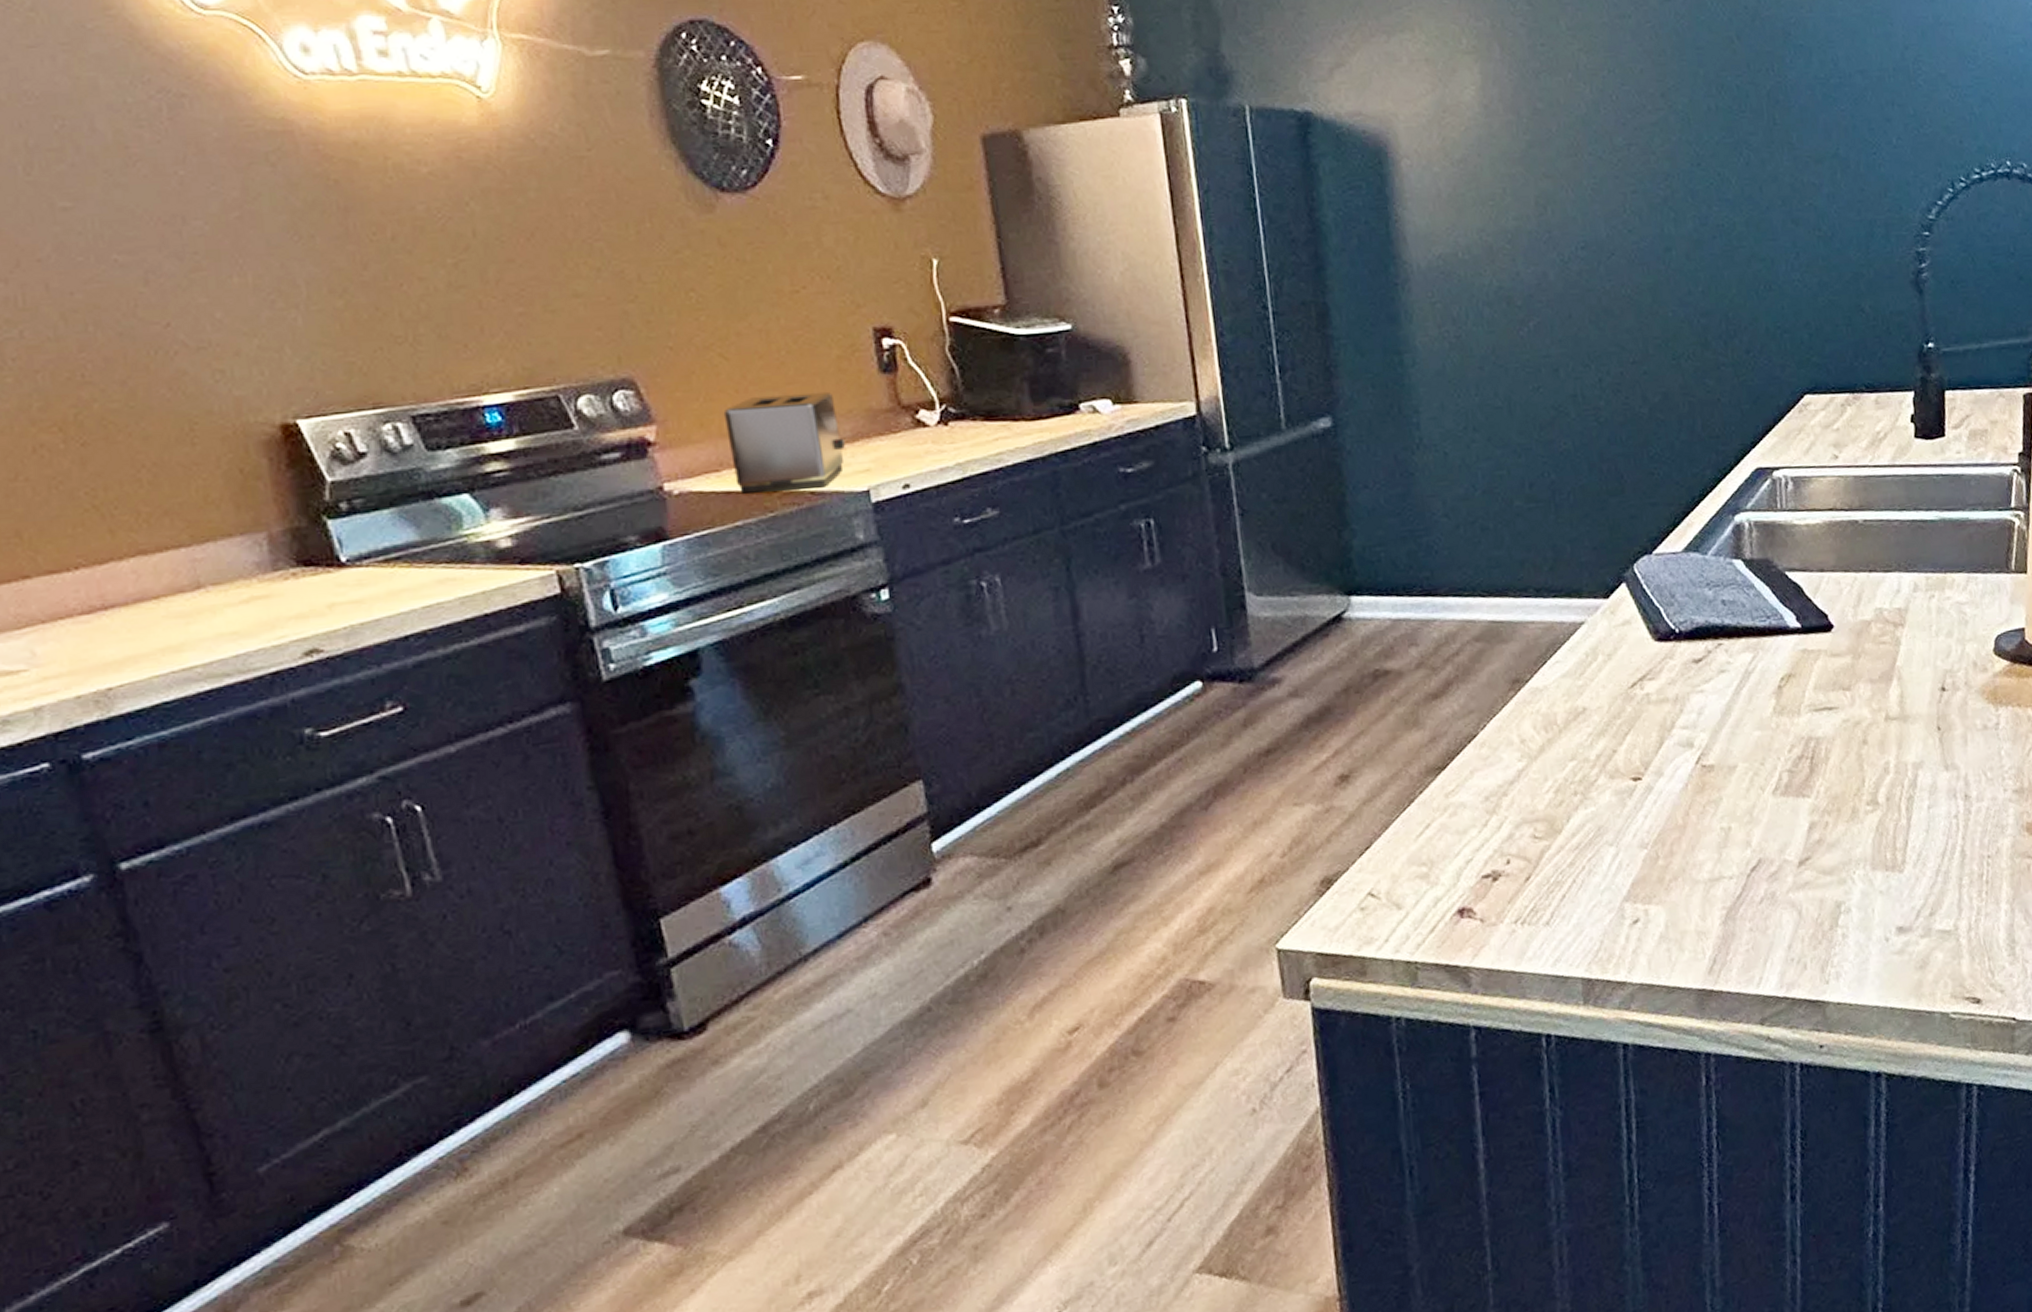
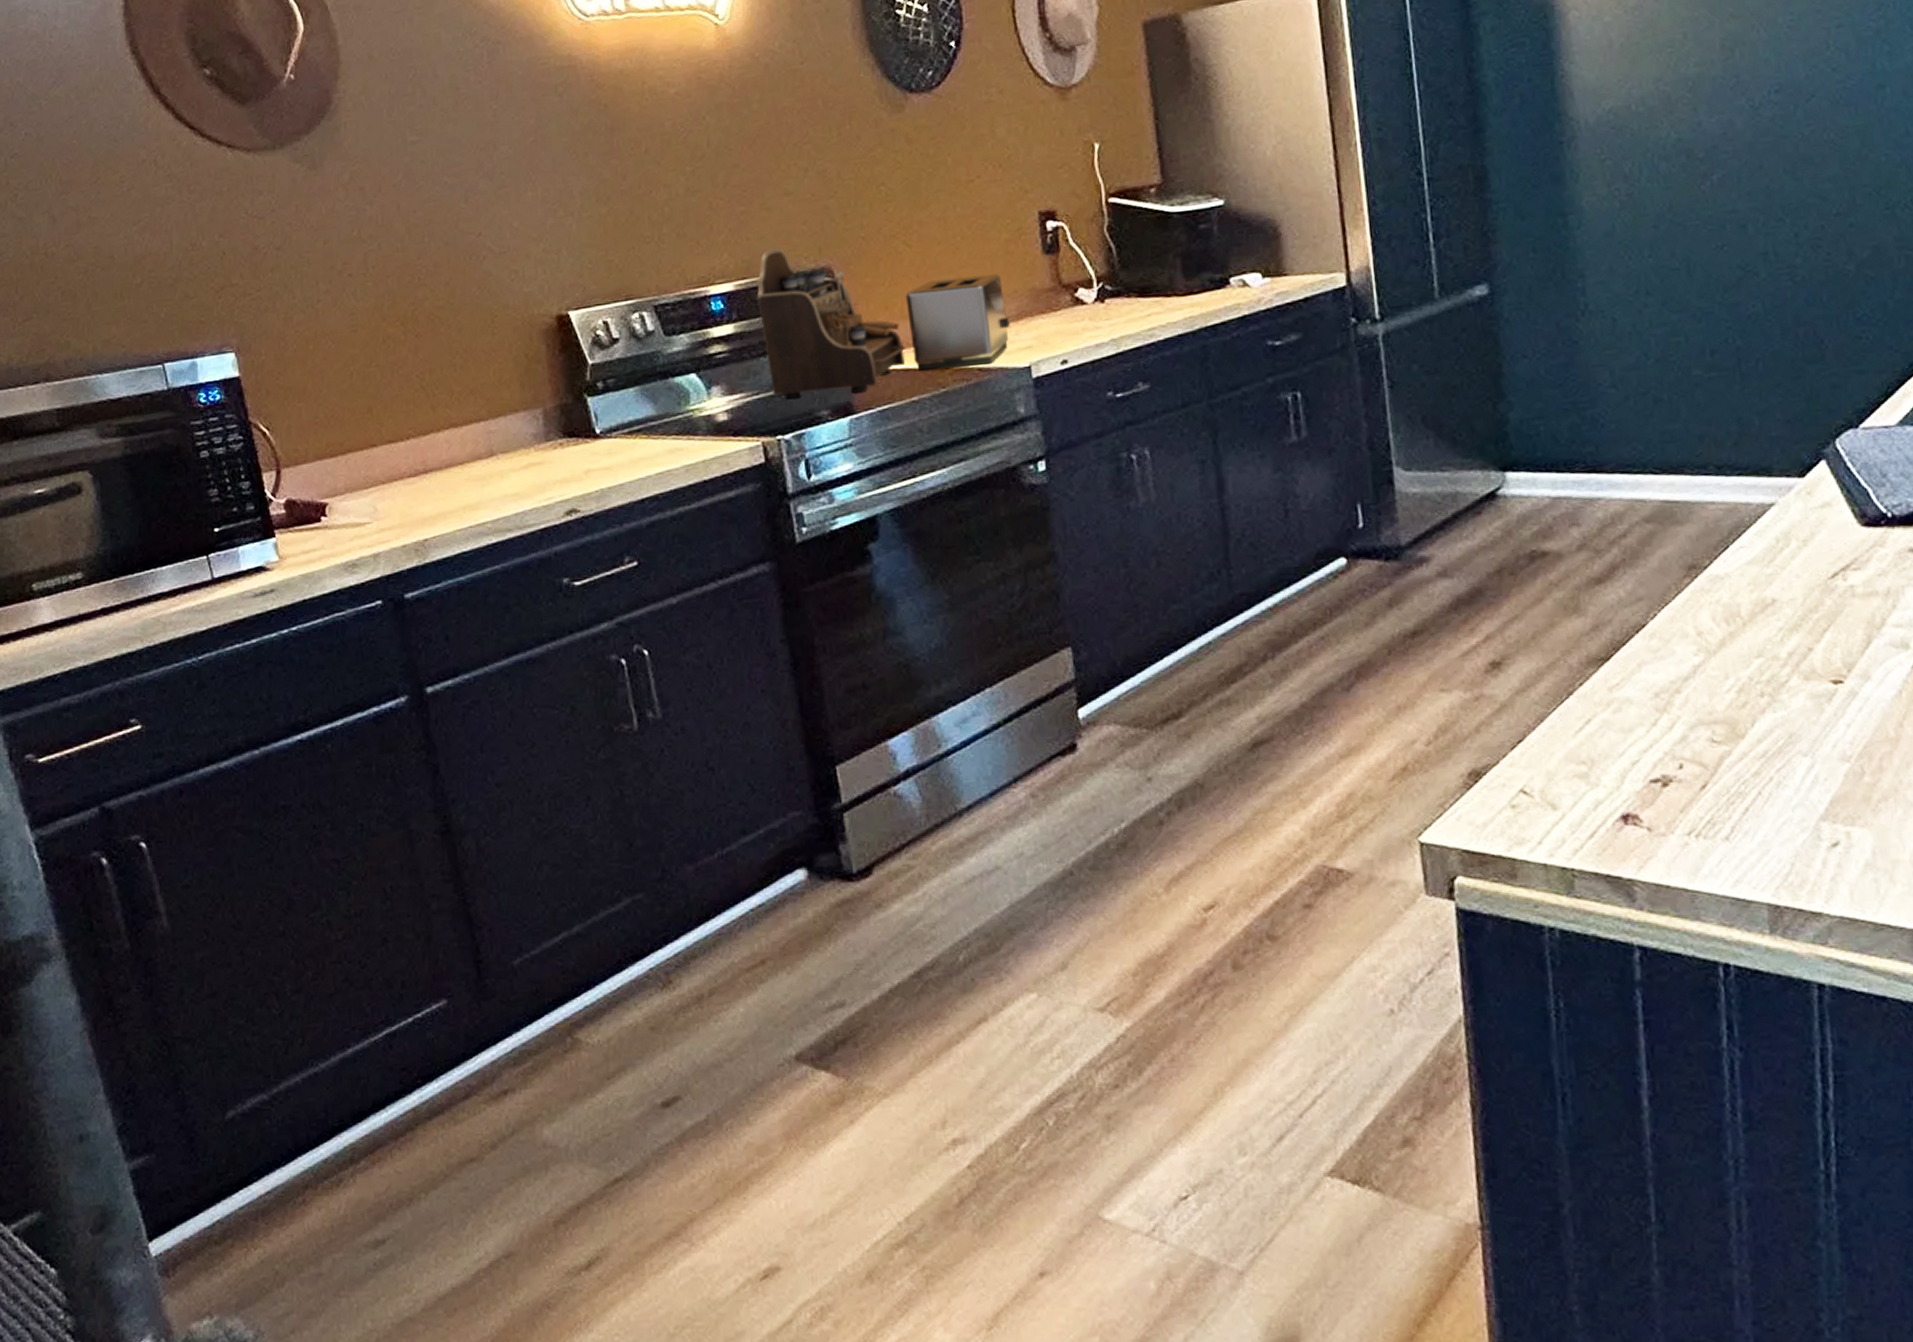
spice rack: none [542,354,726,523] -> present [756,247,905,399]

